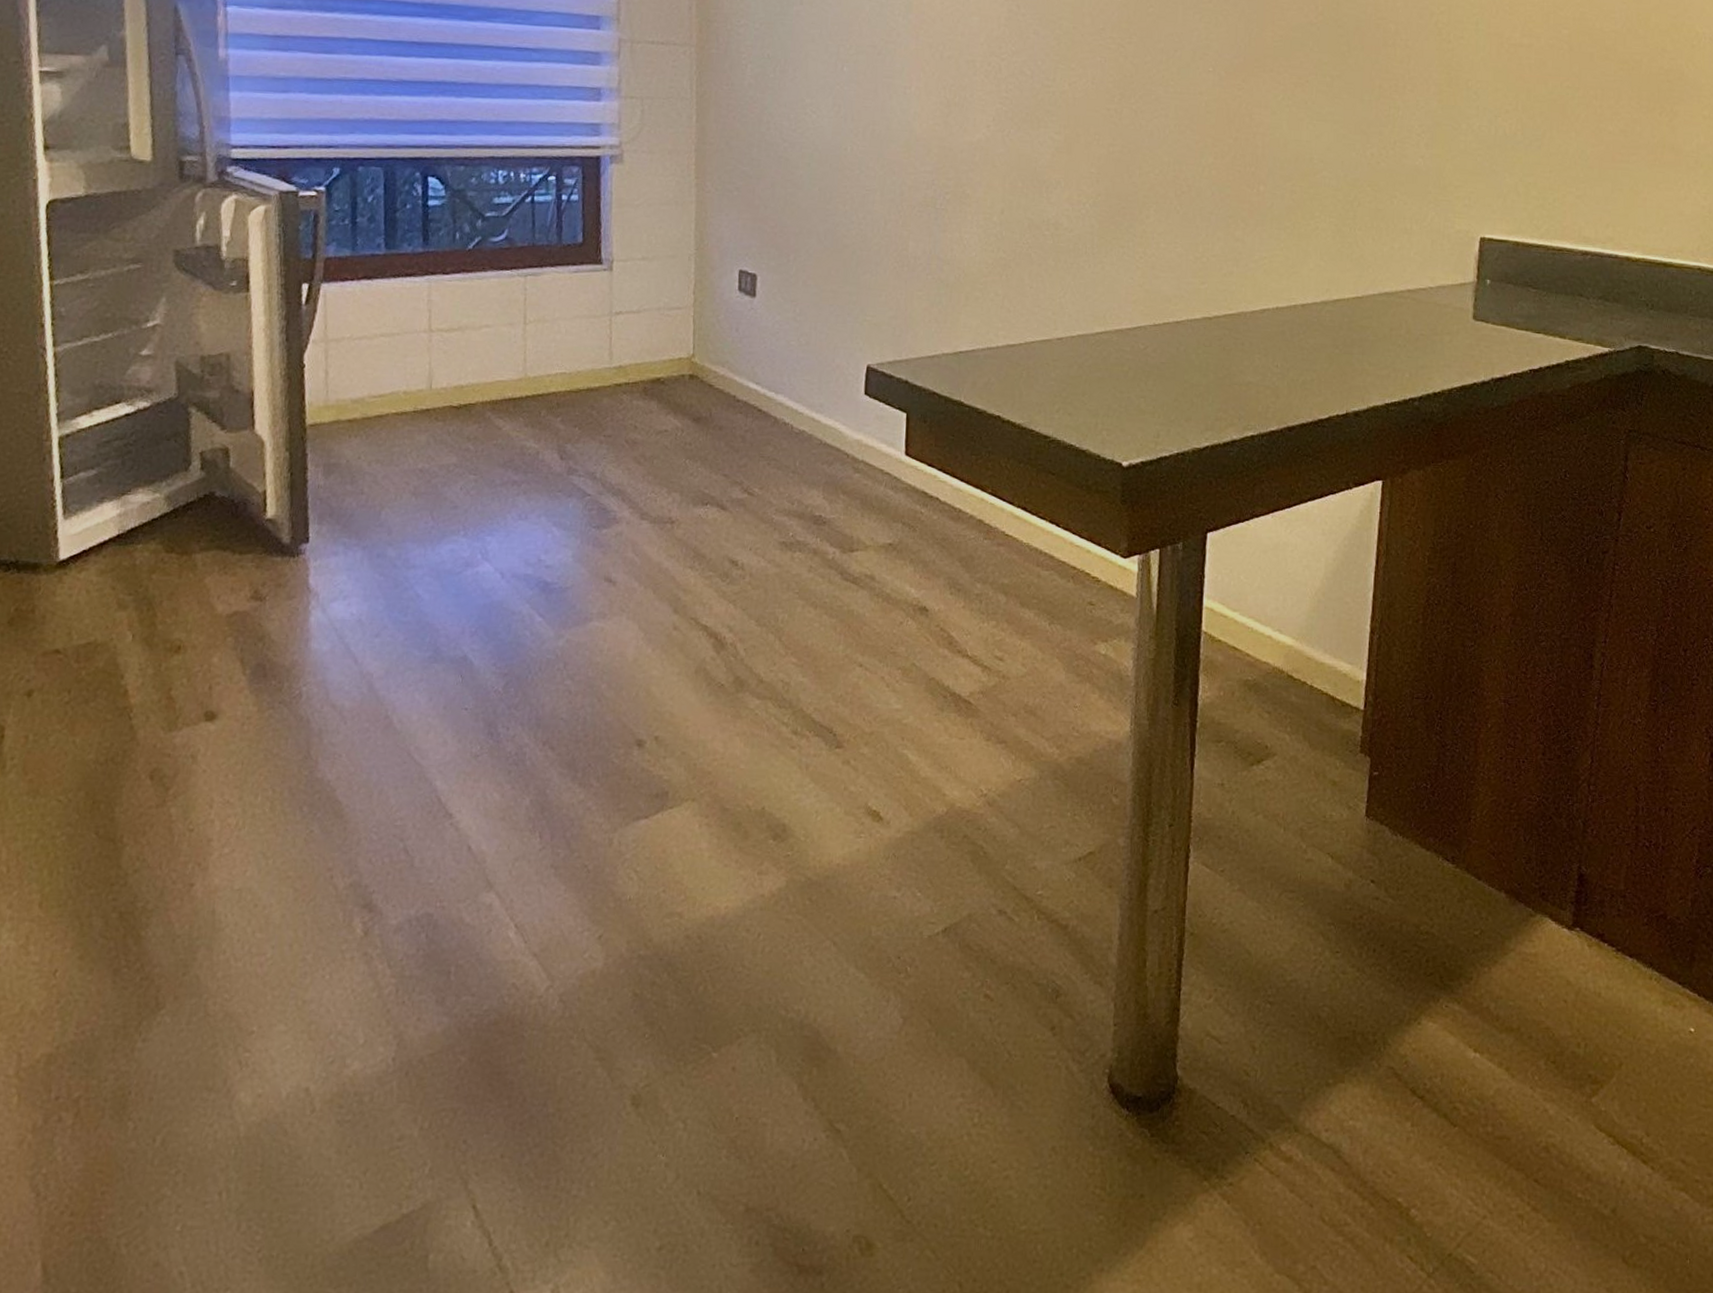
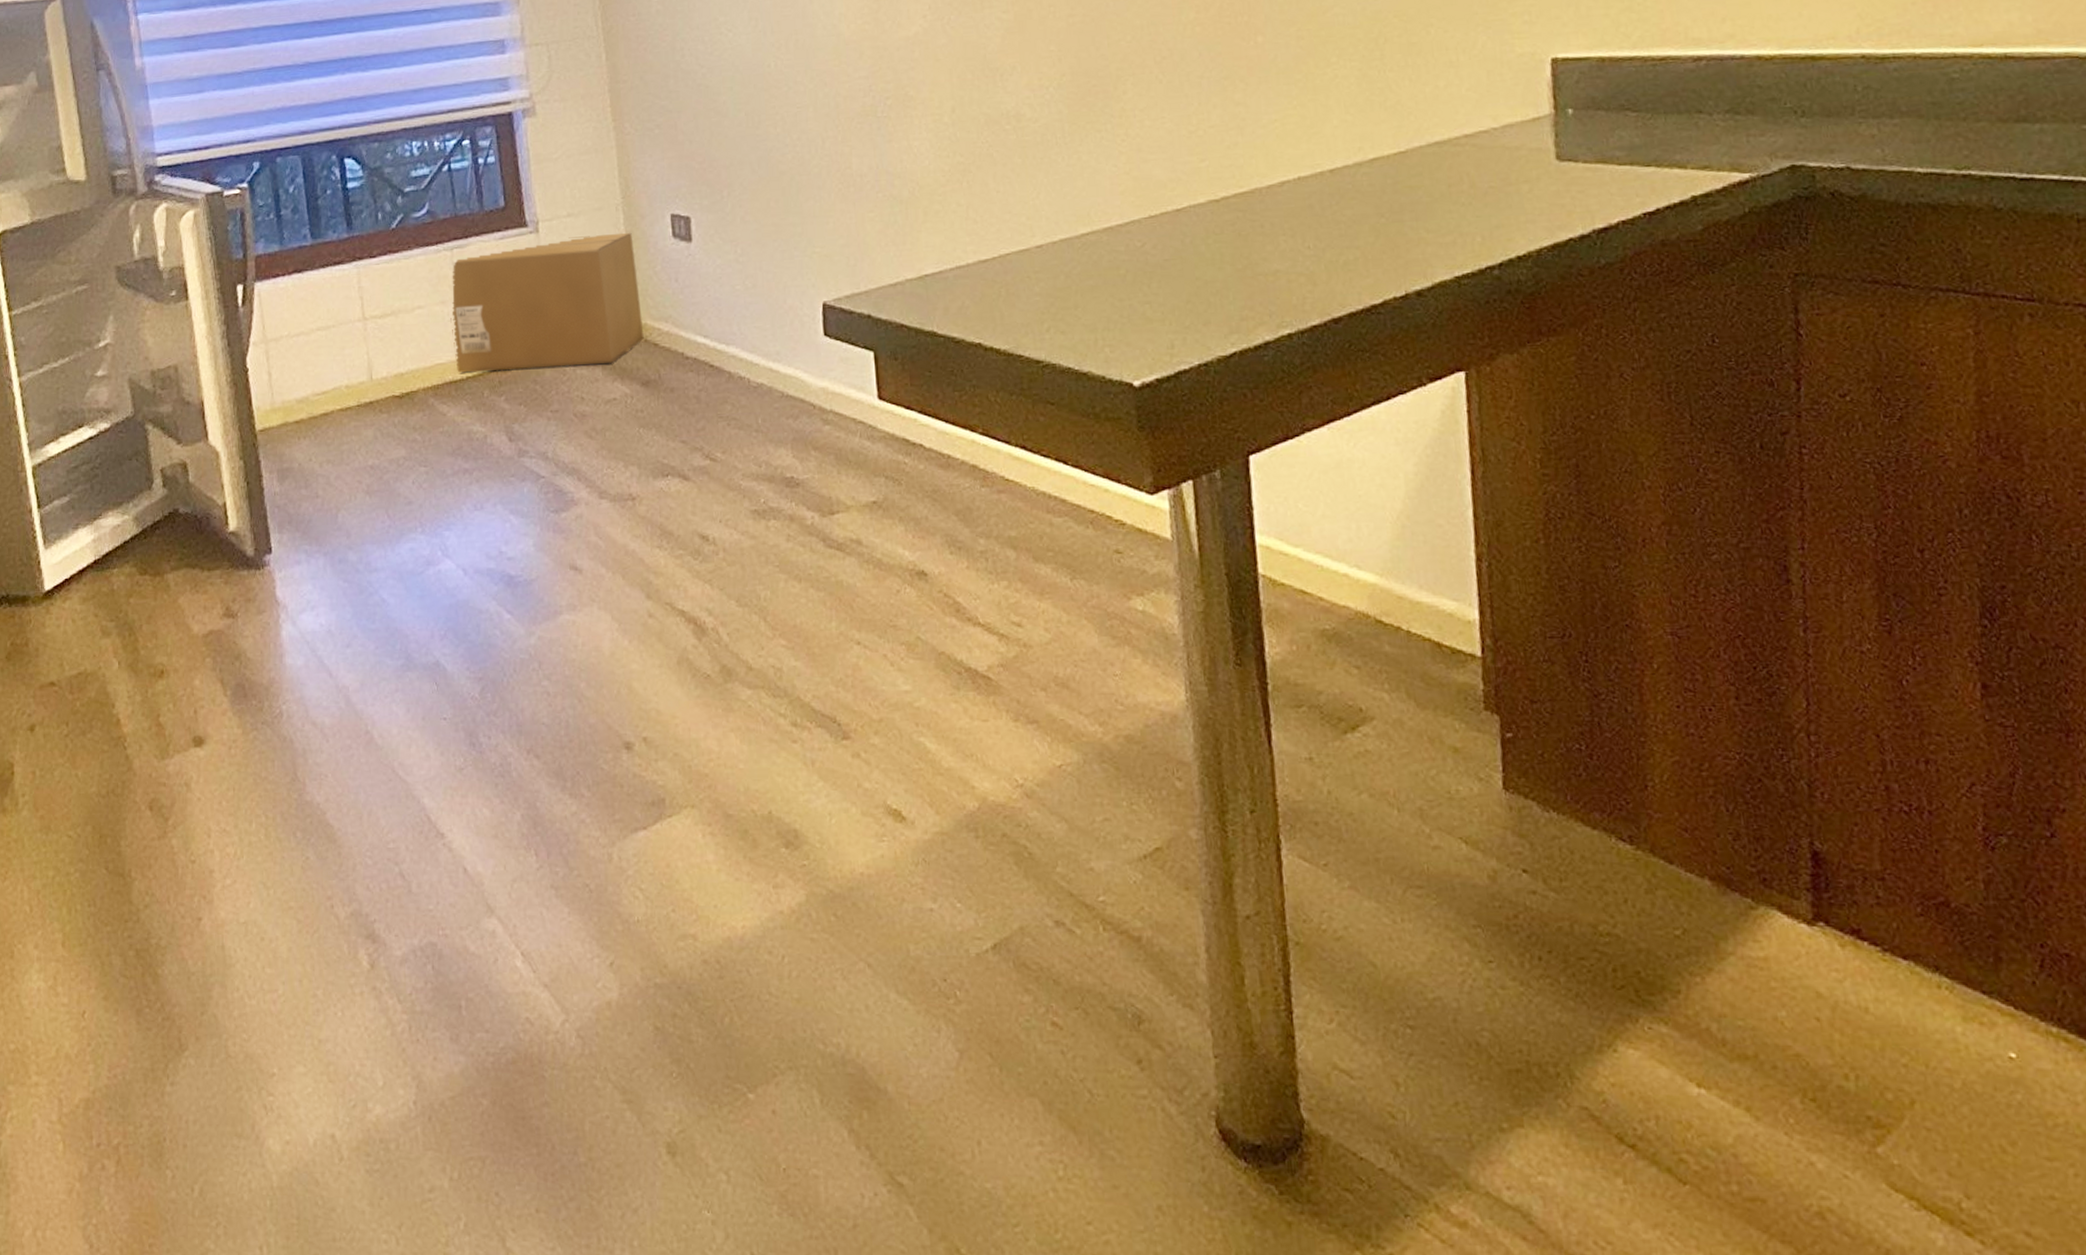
box: none [516,279,701,398] -> present [450,232,644,373]

